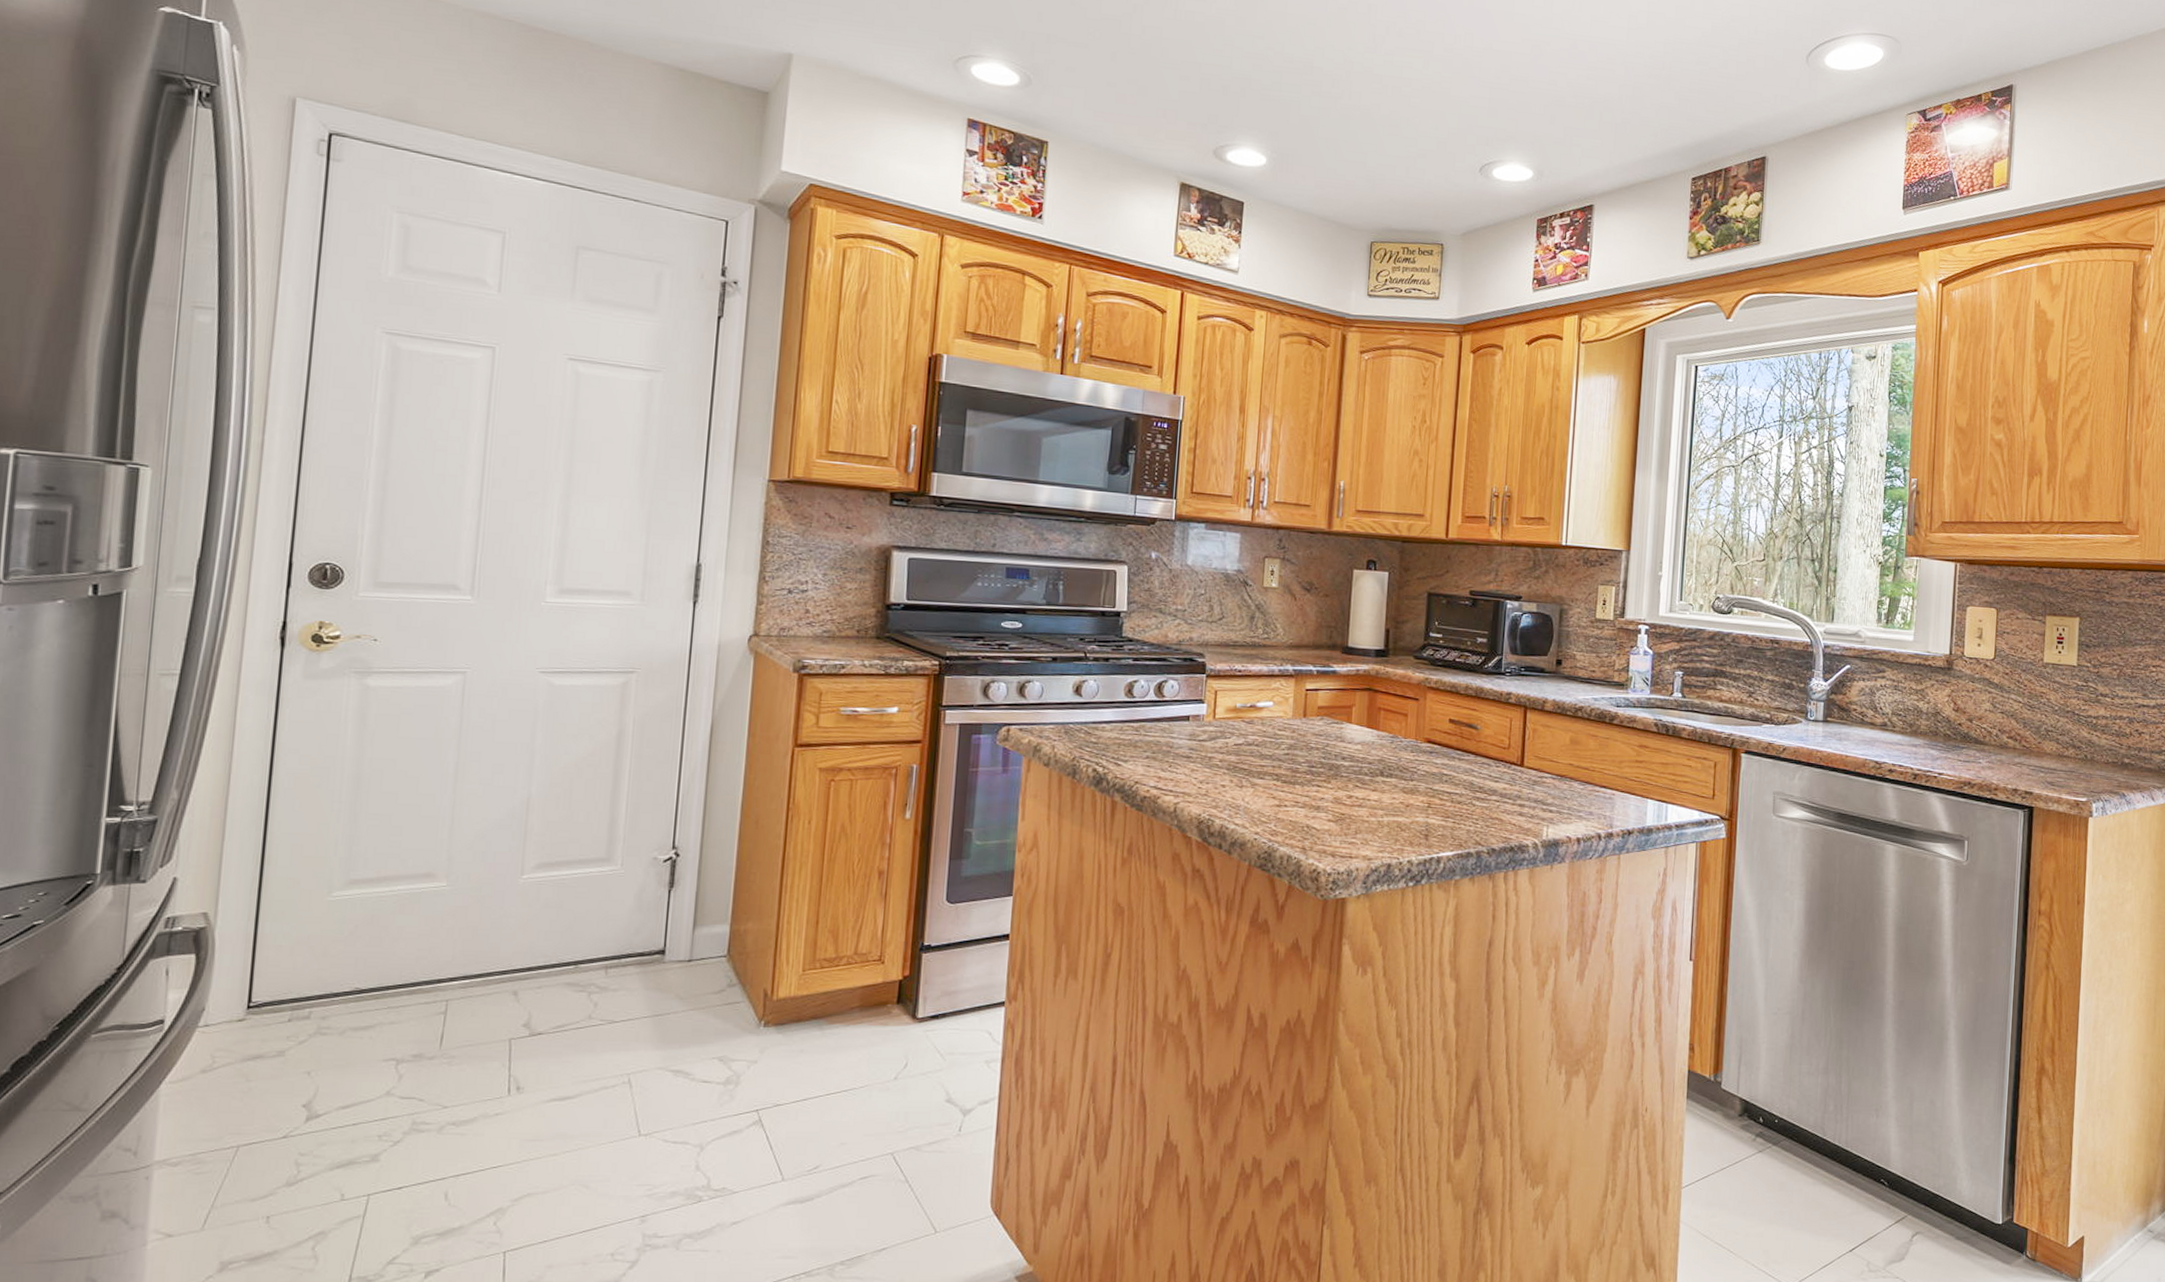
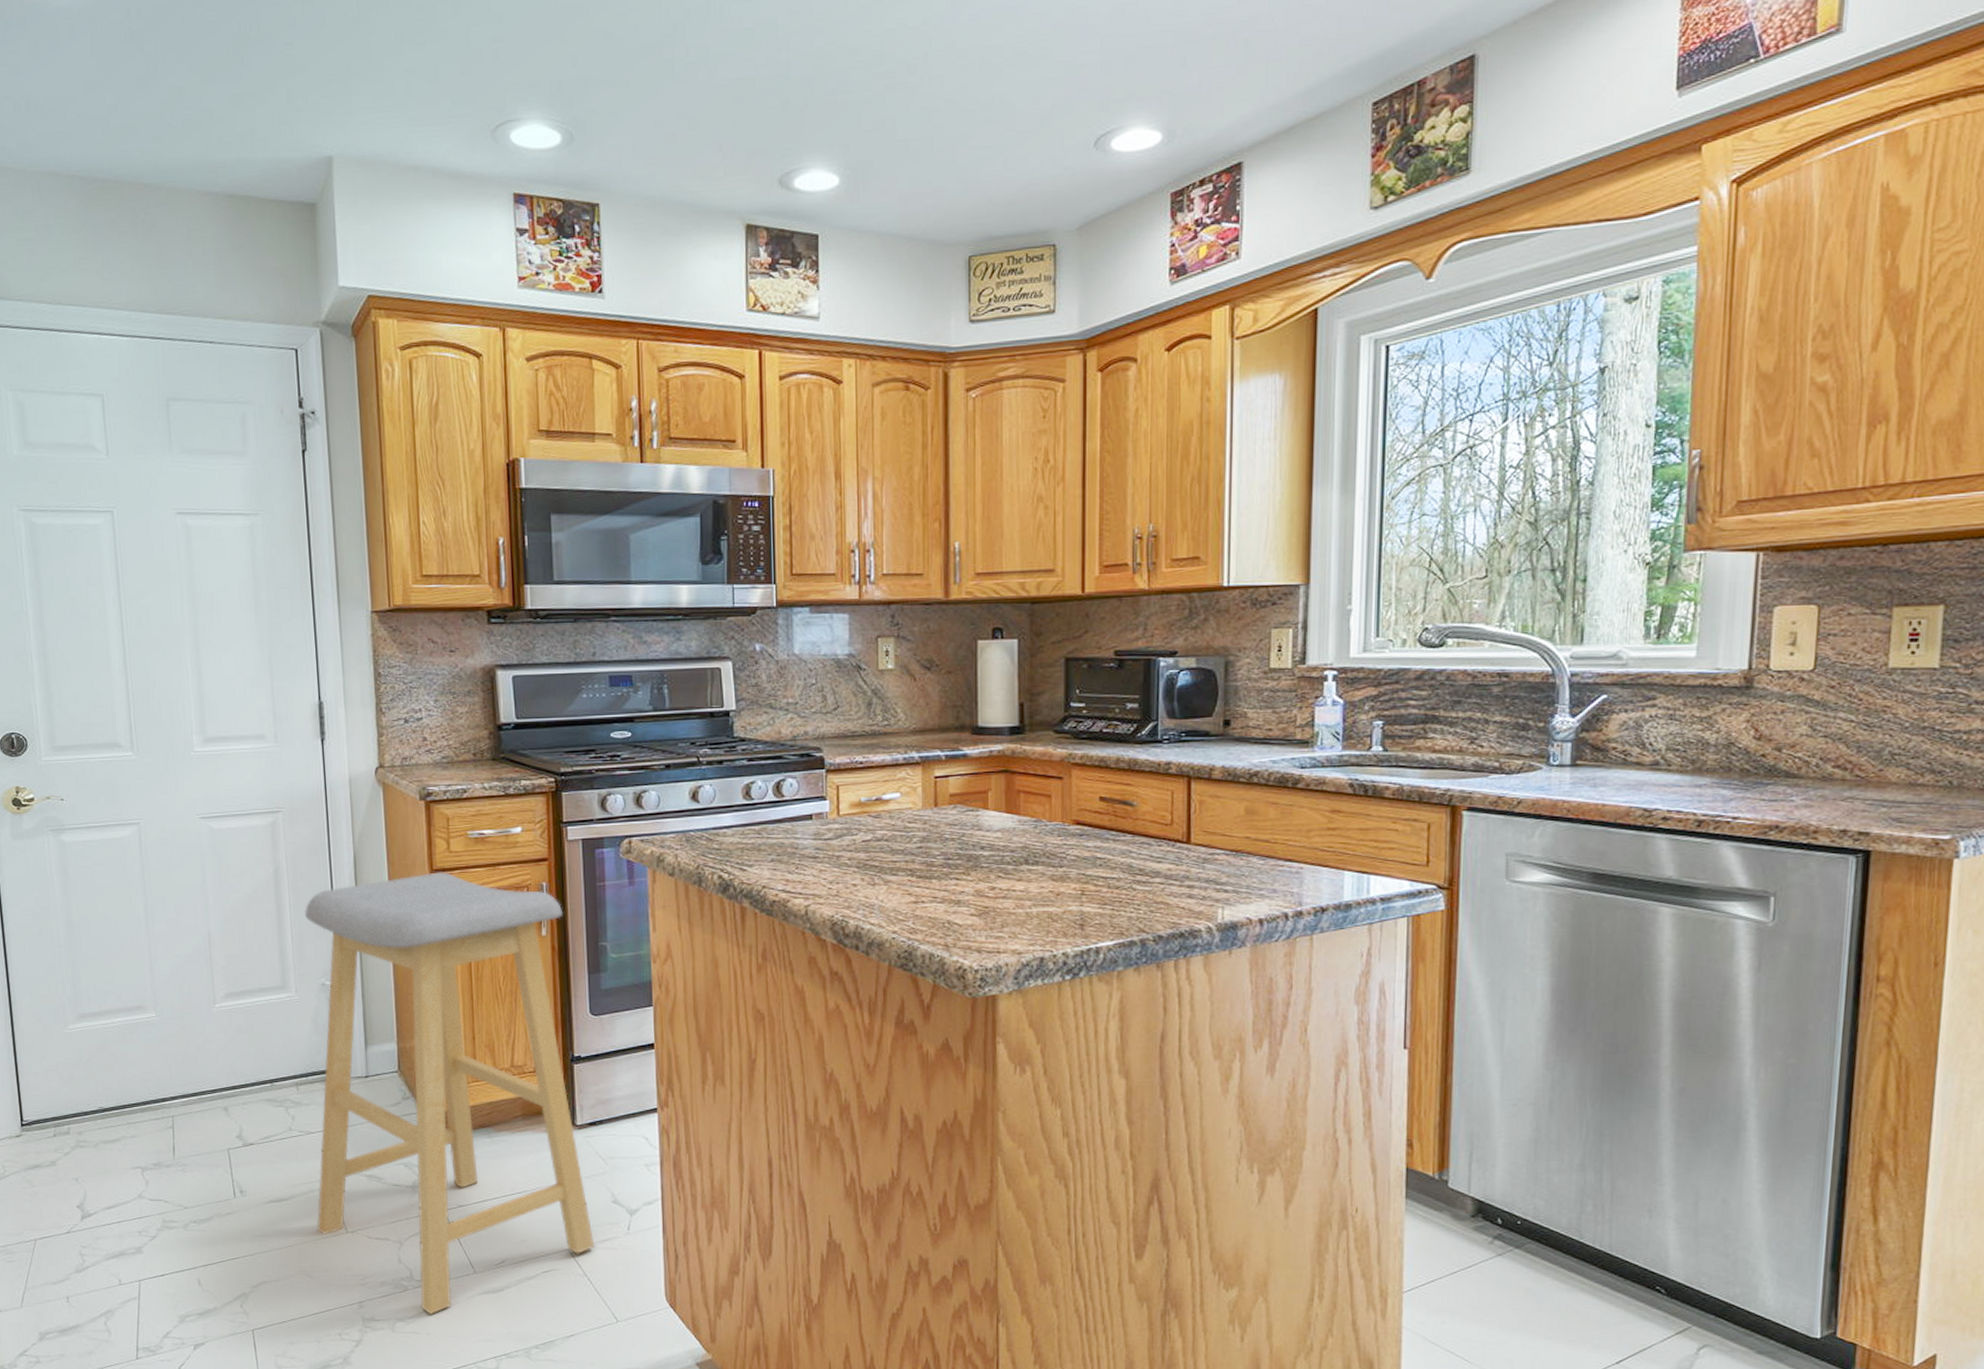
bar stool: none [604,747,931,1228] -> present [305,872,595,1314]

